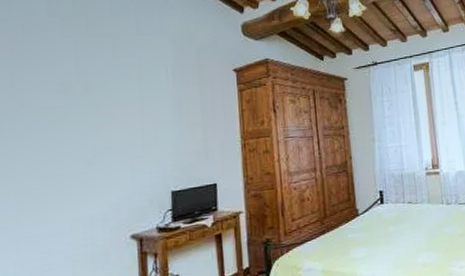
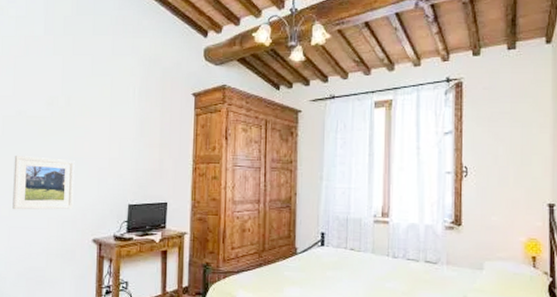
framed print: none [18,151,103,217] -> present [12,156,75,210]

